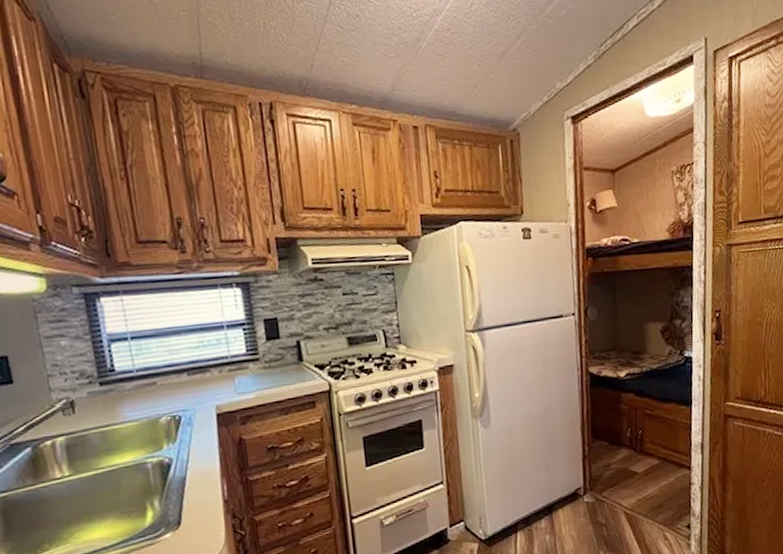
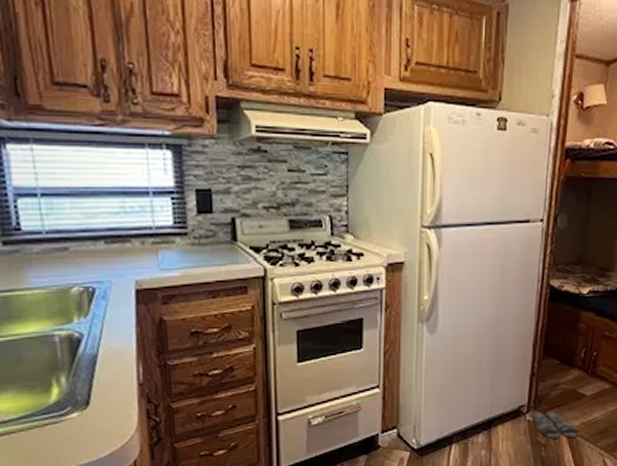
slippers: none [588,491,636,519] -> present [531,411,579,440]

